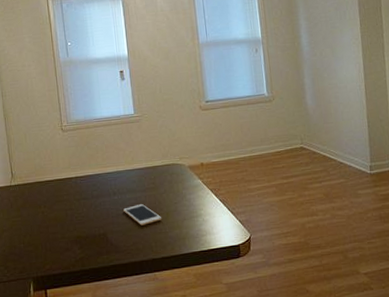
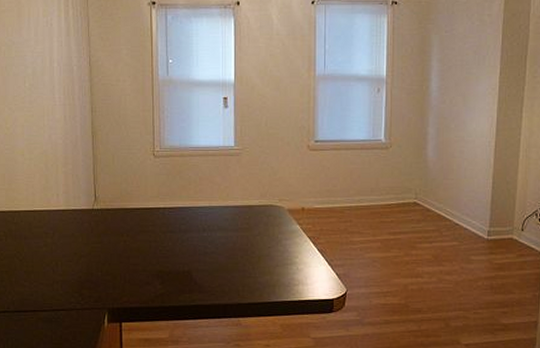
cell phone: present [123,204,162,226] -> none [212,245,253,267]

